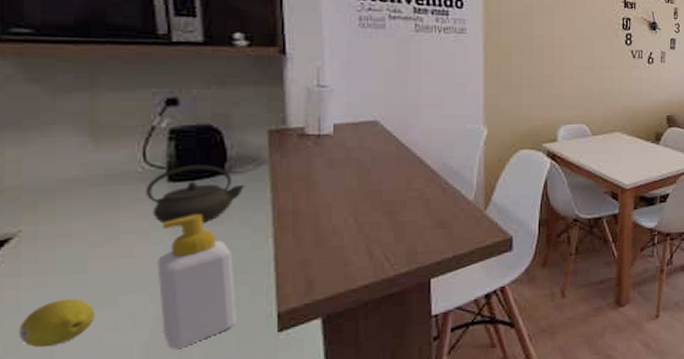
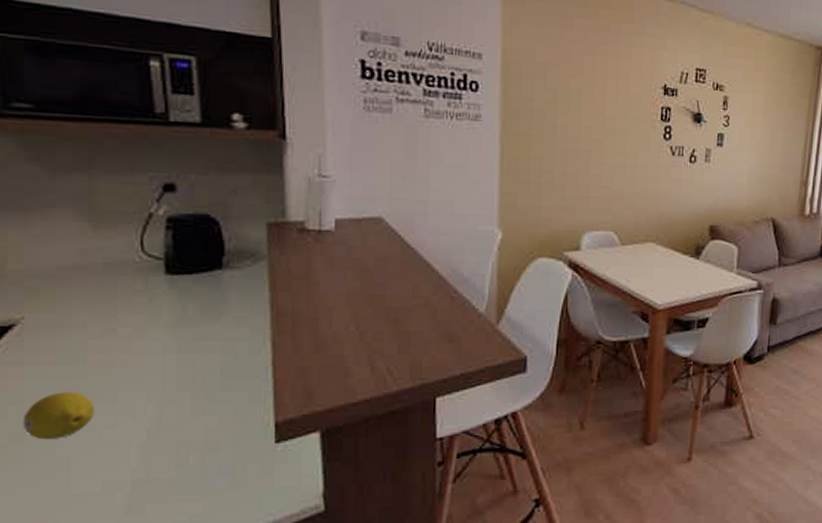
kettle: present [147,164,245,224] -> none [144,257,243,319]
soap bottle: present [157,214,236,349] -> none [155,311,233,452]

